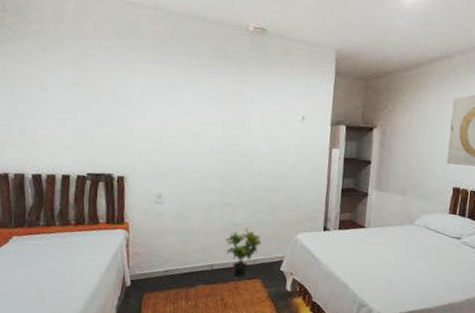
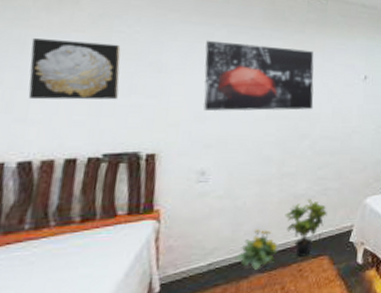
wall art: none [34,75,96,129] -> present [28,38,121,100]
wall art: none [159,78,255,147] -> present [203,40,314,112]
flowering plant: none [185,248,219,281] -> present [235,229,278,270]

